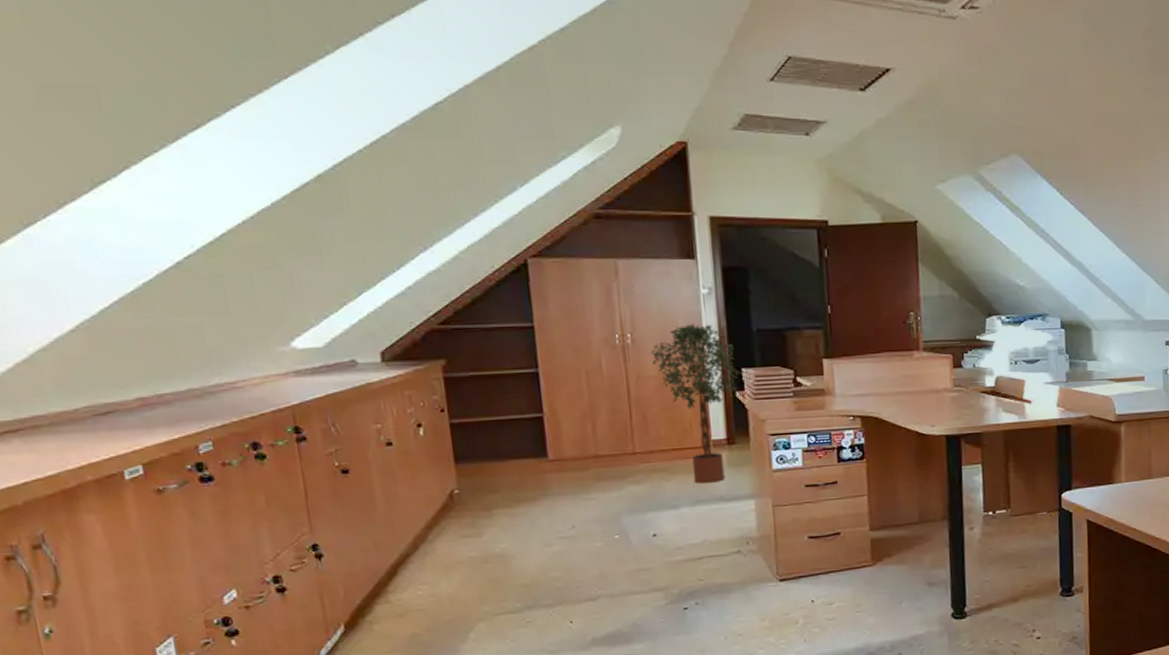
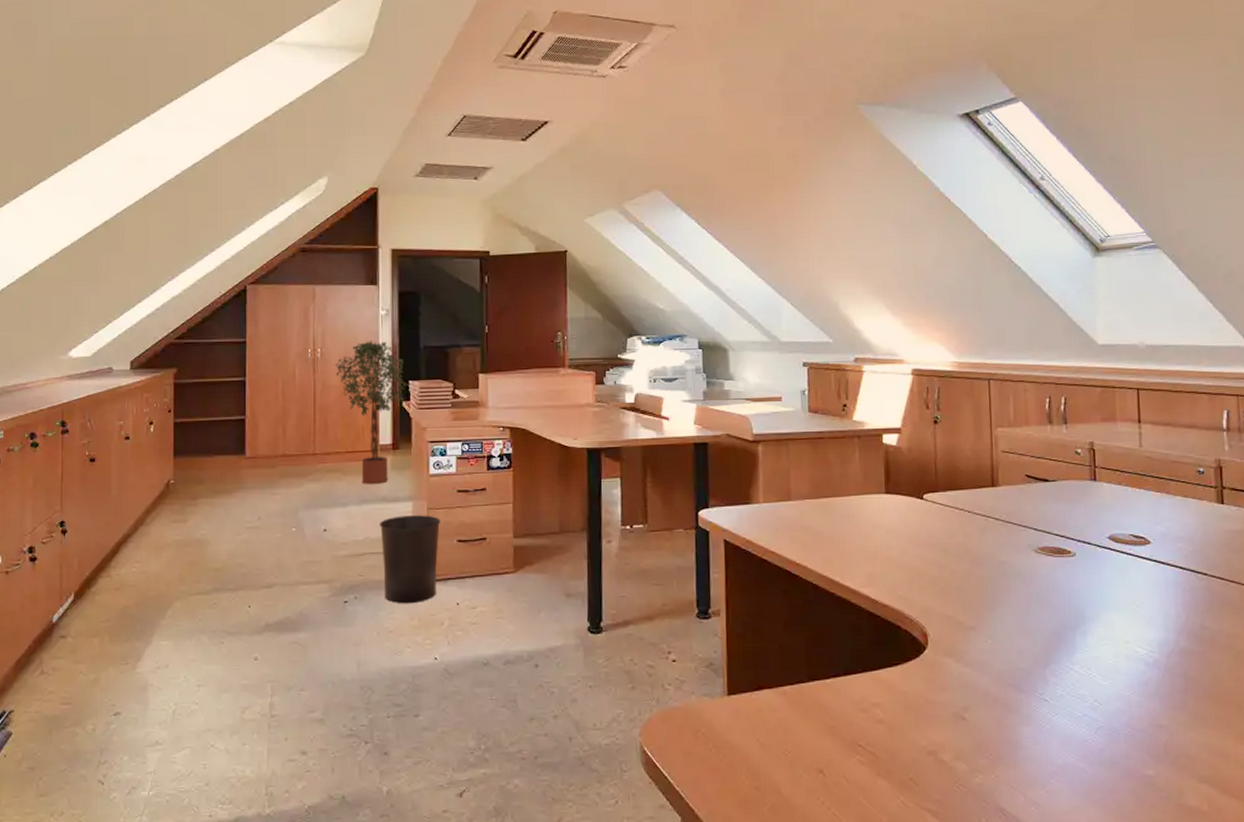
waste bin: none [717,513,789,606] -> present [379,515,441,604]

